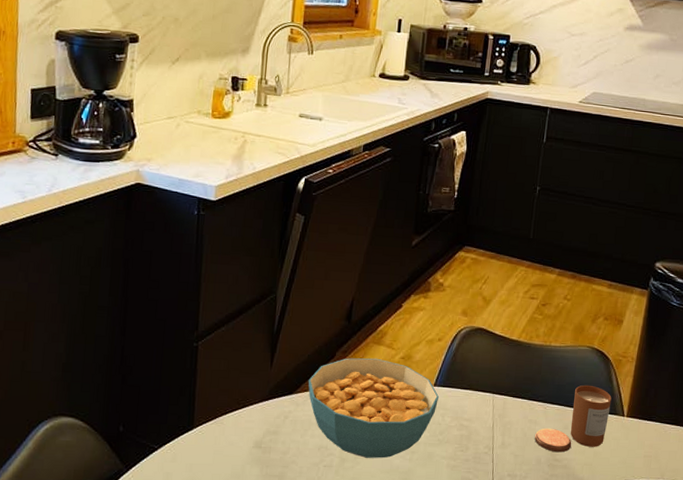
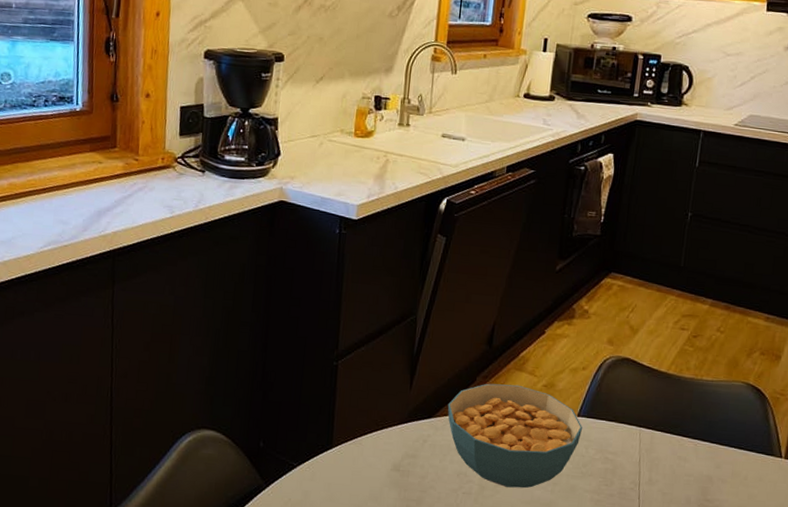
candle: present [535,385,612,453] -> none [684,422,768,493]

